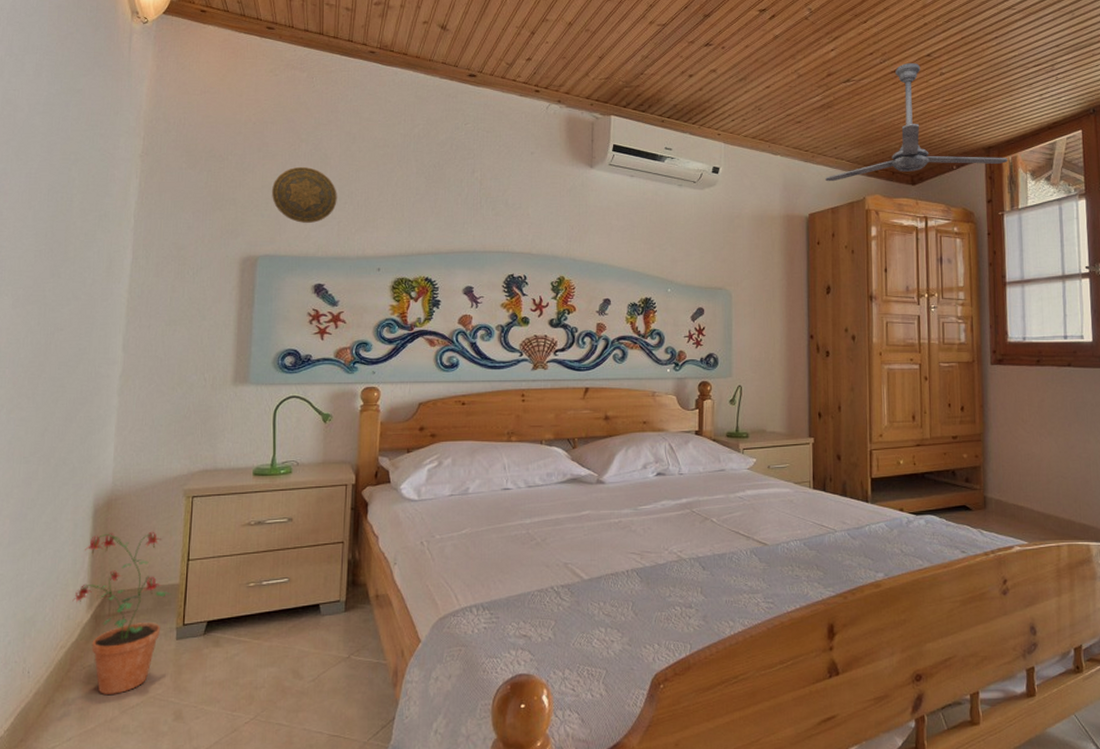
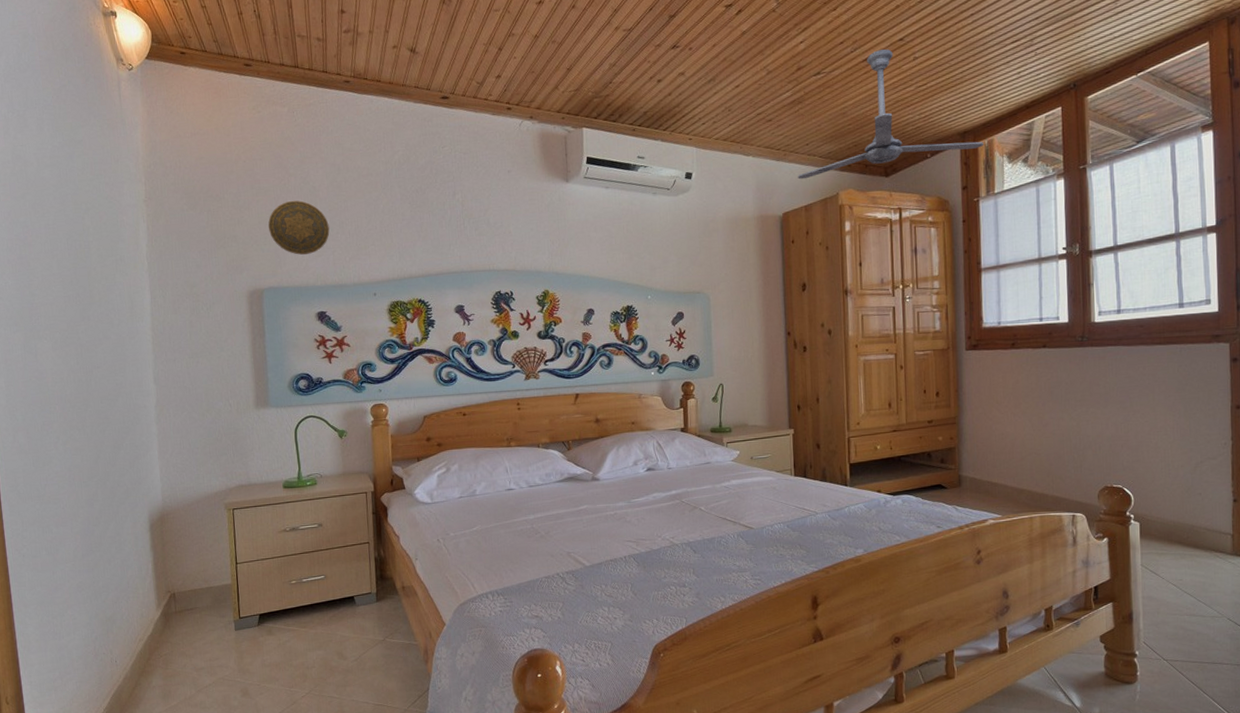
potted plant: present [72,531,172,694] -> none [143,540,226,677]

